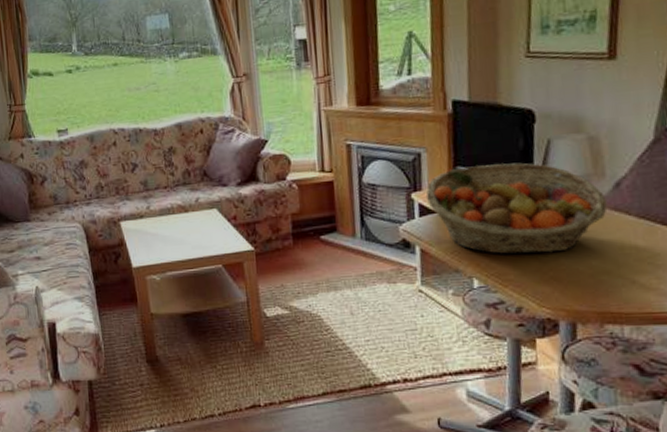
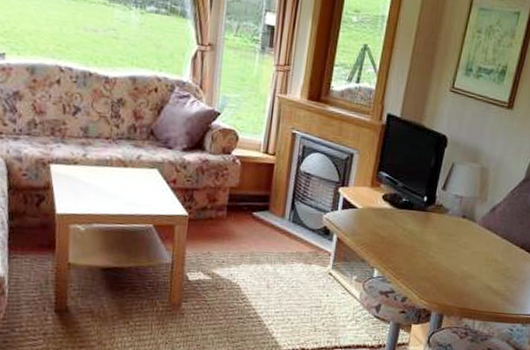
fruit basket: present [425,162,607,255] -> none [350,173,484,256]

